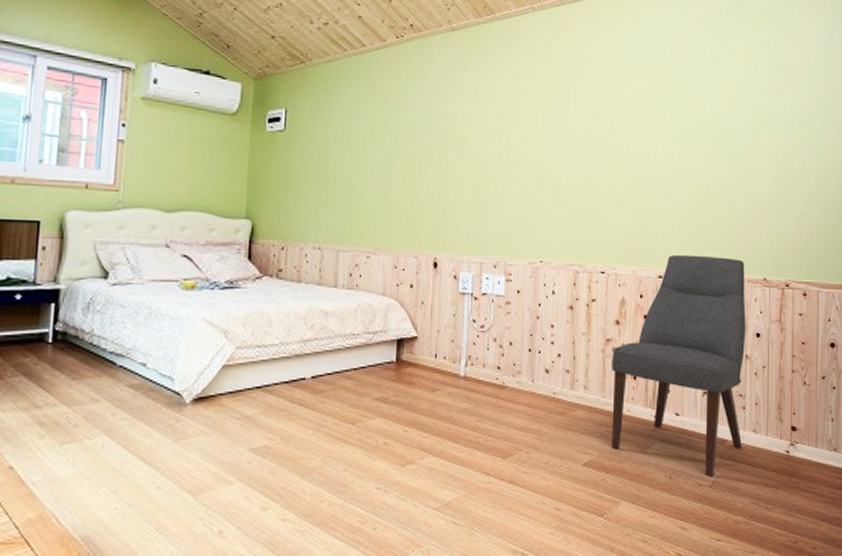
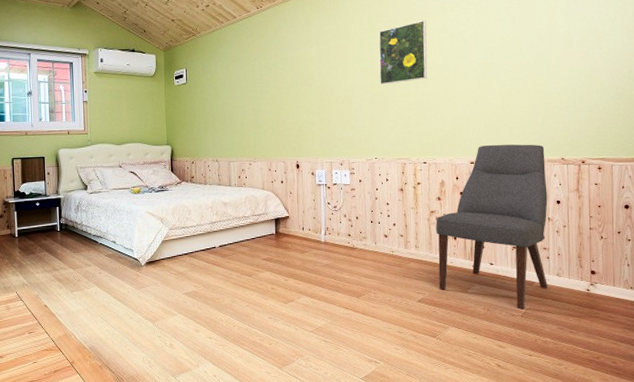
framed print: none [553,84,614,163] -> present [379,21,427,85]

